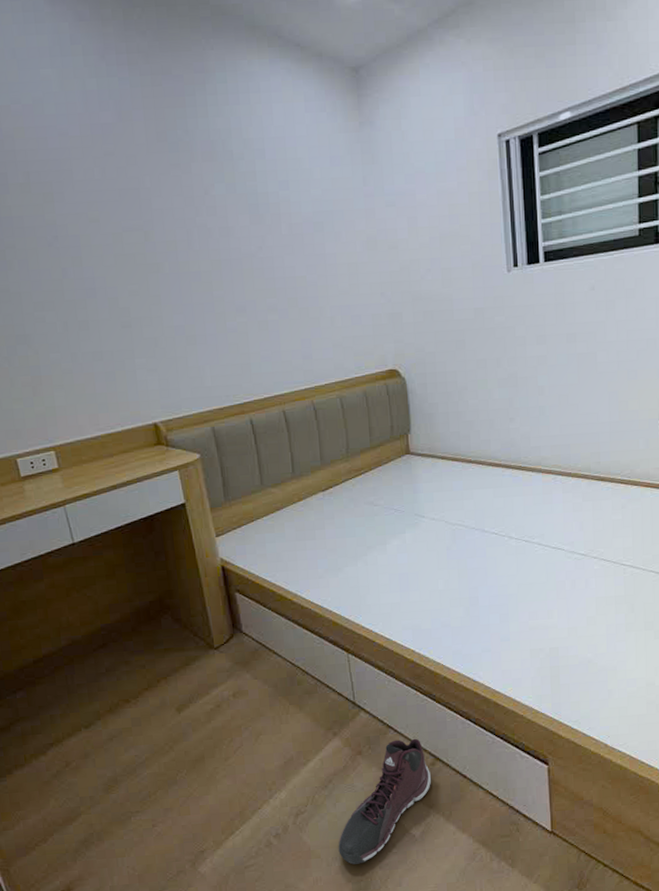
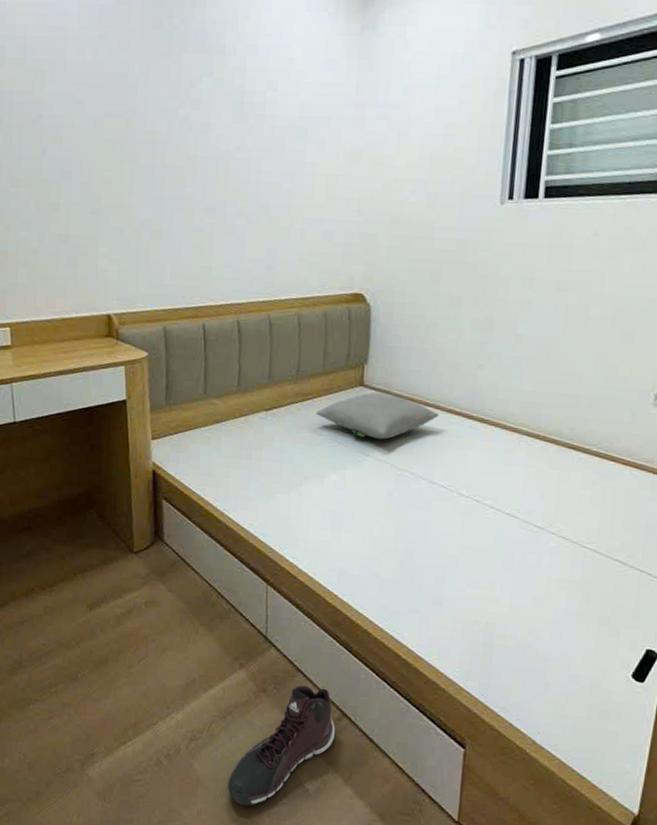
pillow: none [370,457,482,502] -> present [316,392,440,440]

